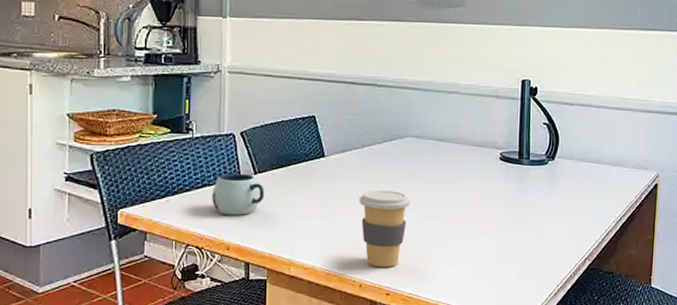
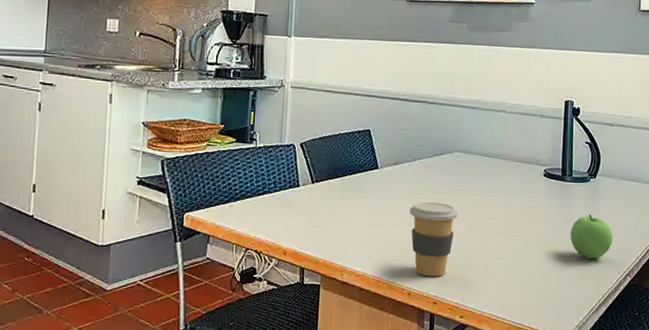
mug: present [212,174,265,215] -> none [271,182,321,222]
apple: none [527,198,572,244] -> present [570,215,613,260]

